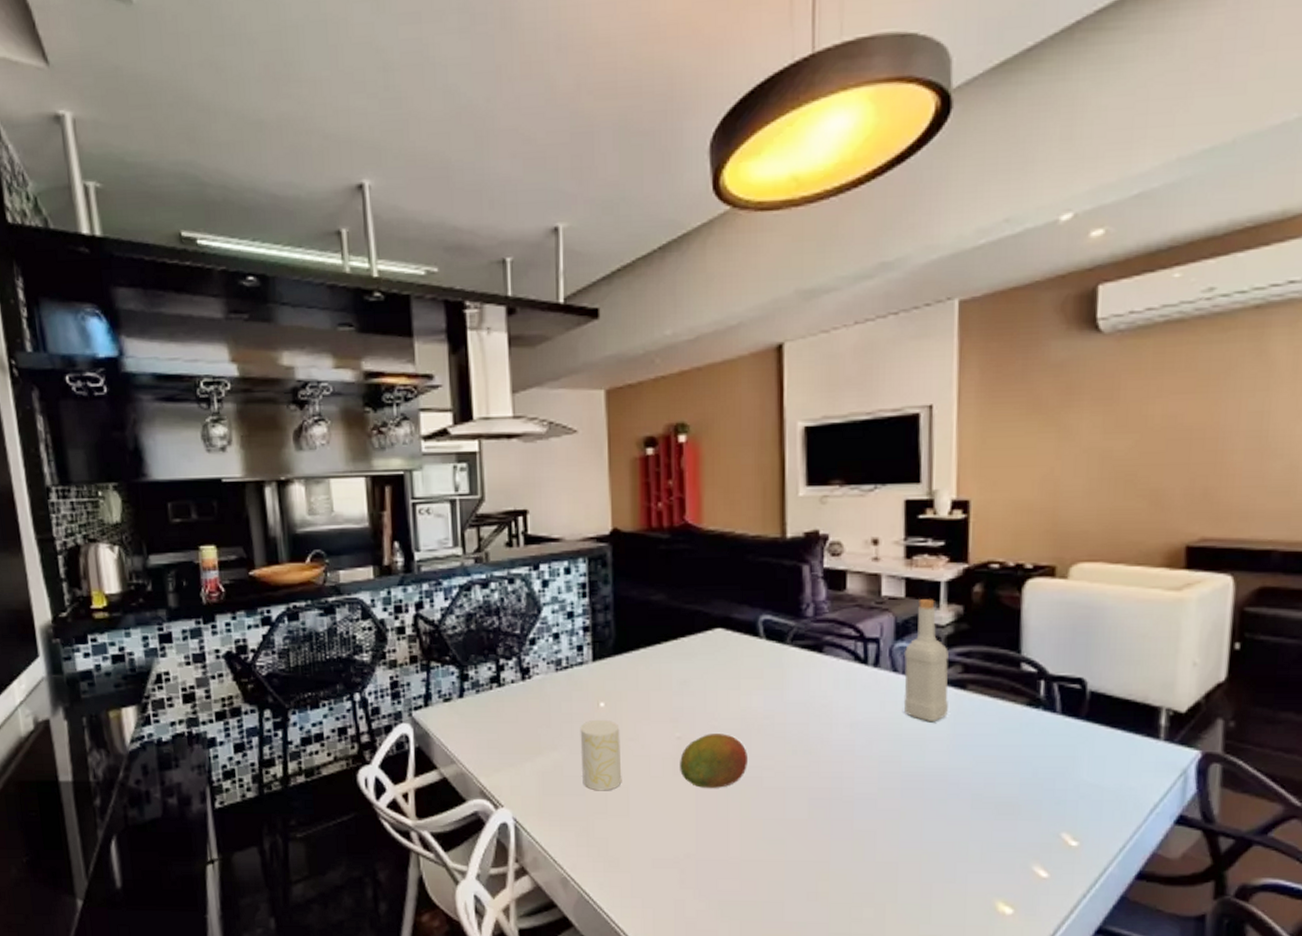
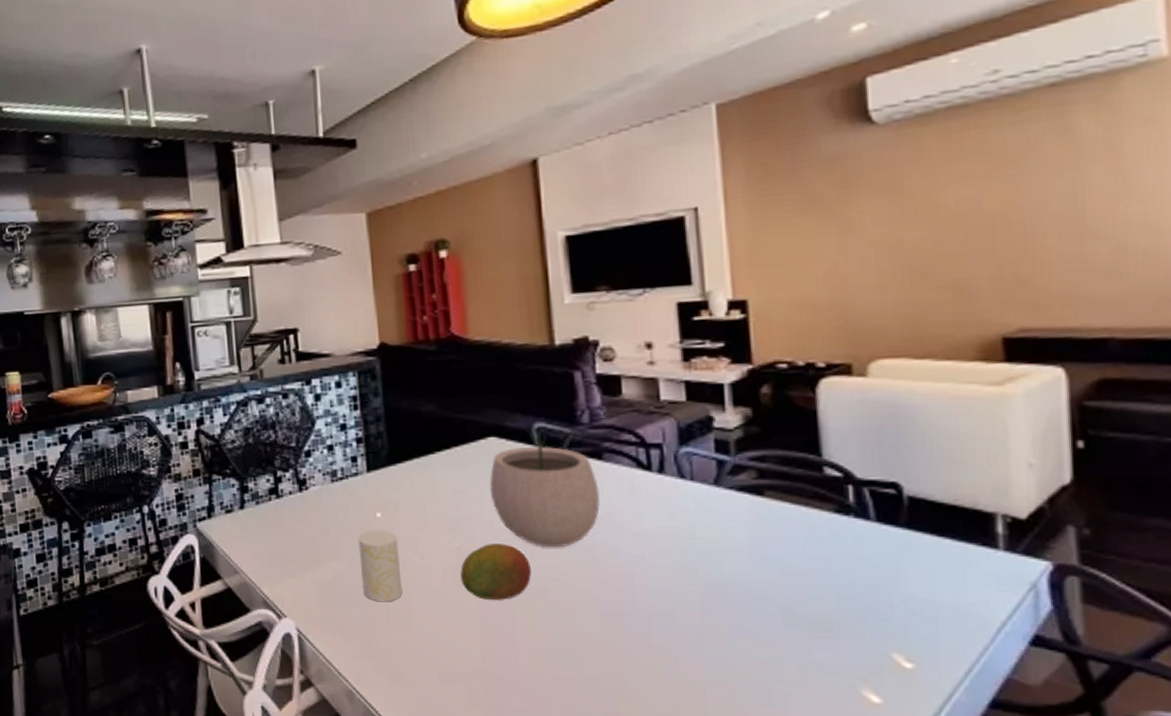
plant pot: none [713,616,817,738] -> present [489,423,600,548]
bottle: present [903,599,949,723] -> none [691,402,745,531]

